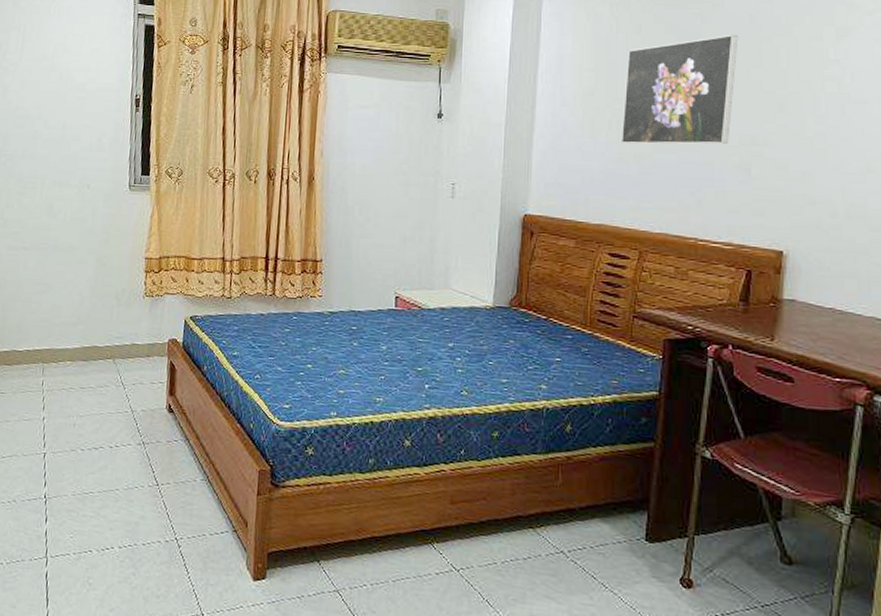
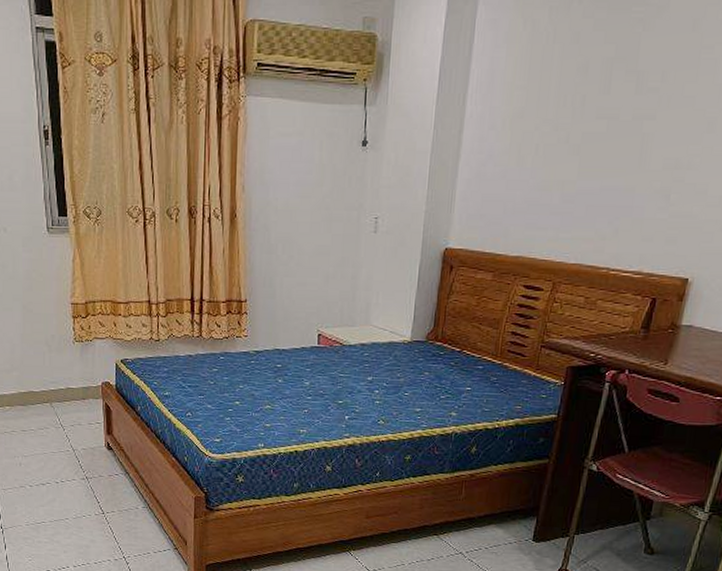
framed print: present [620,34,739,145] -> none [545,43,679,171]

